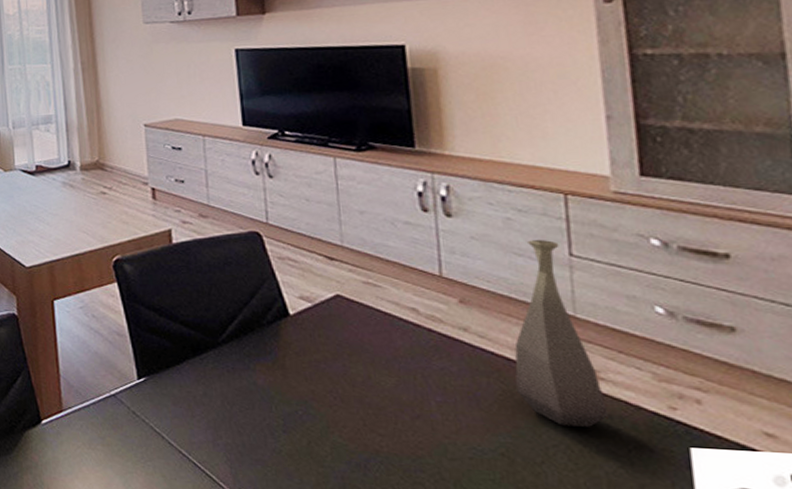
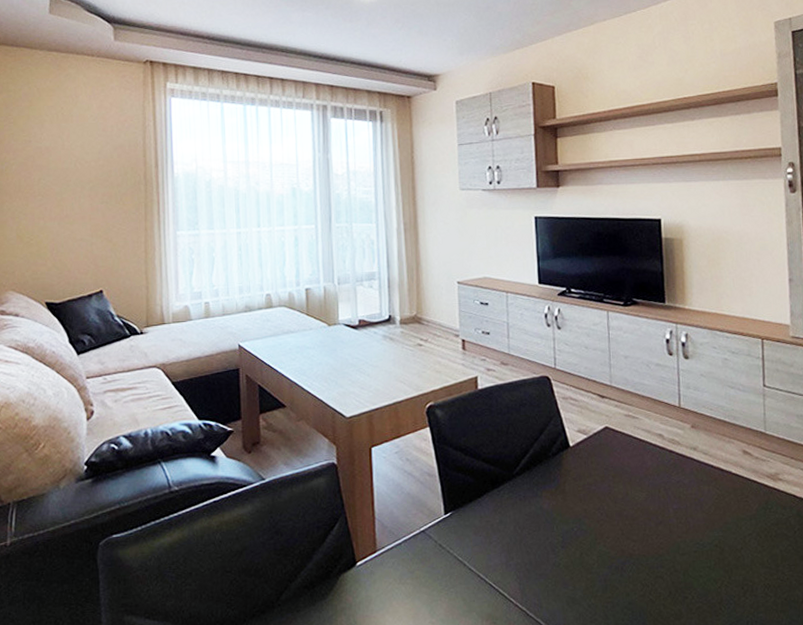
bottle: present [514,239,610,427] -> none [726,374,784,518]

